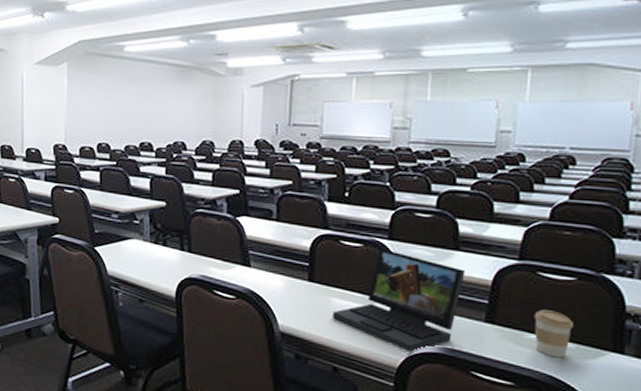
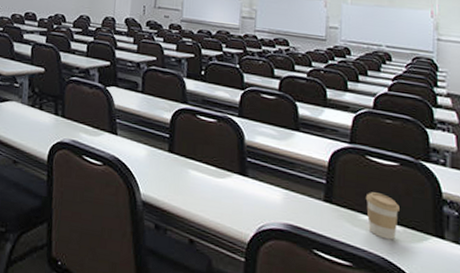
laptop: present [331,248,466,352] -> none [189,124,306,227]

